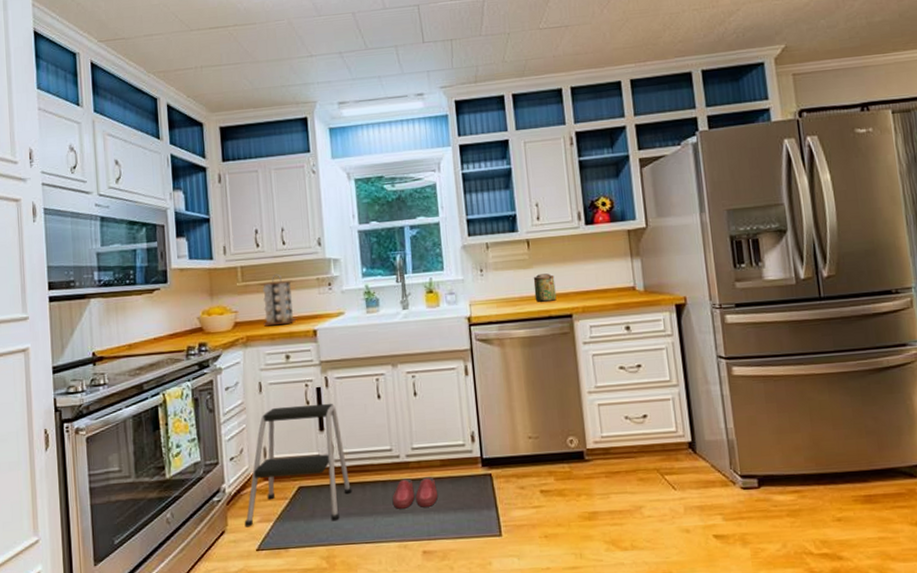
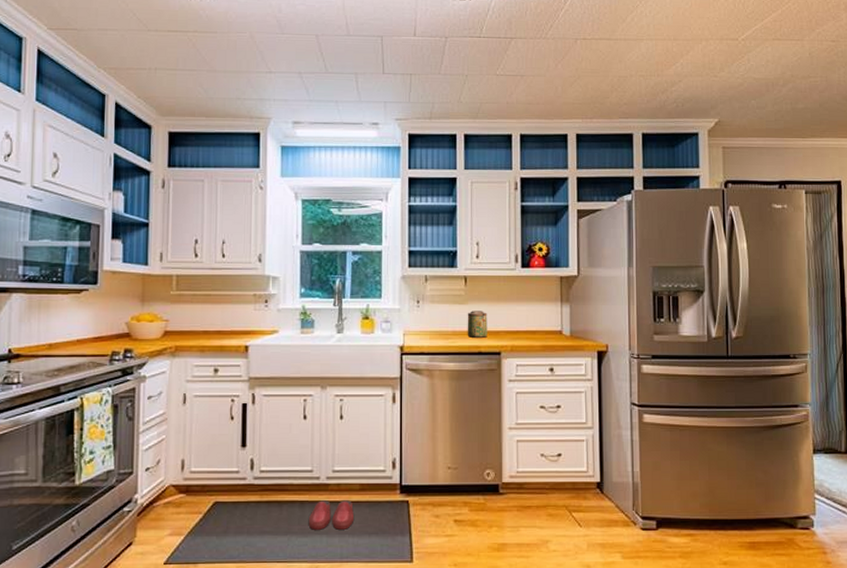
step stool: present [244,403,352,527] -> none [154,420,269,540]
spice rack: present [260,273,297,326] -> none [194,286,229,338]

